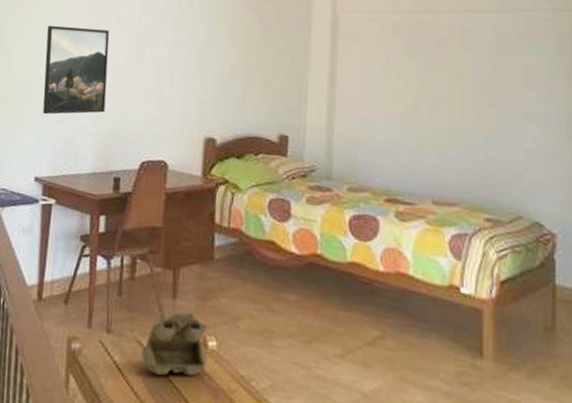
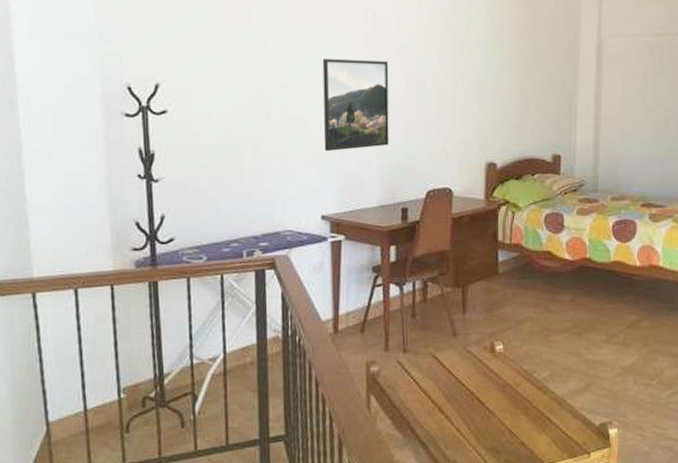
wall caddy: present [140,310,208,377] -> none [435,322,496,383]

